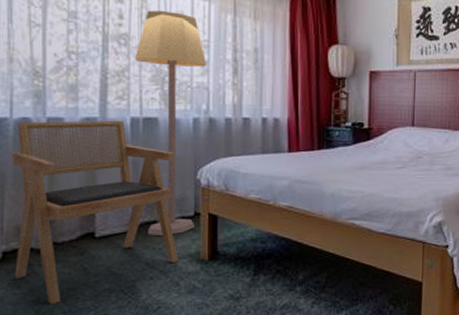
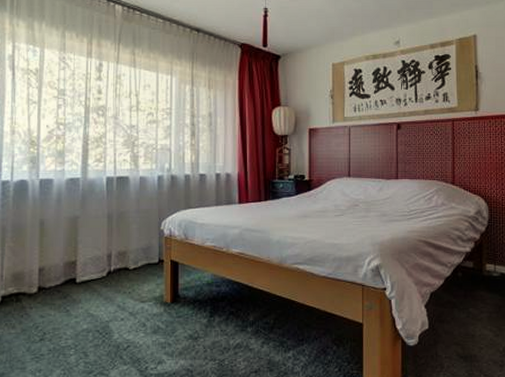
armchair: present [11,120,178,305] -> none [11,180,145,343]
lamp: present [134,10,206,236] -> none [110,85,169,281]

